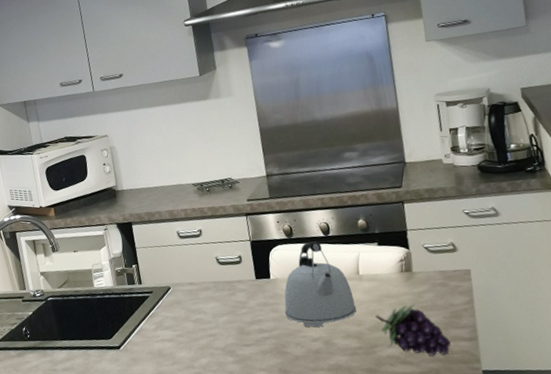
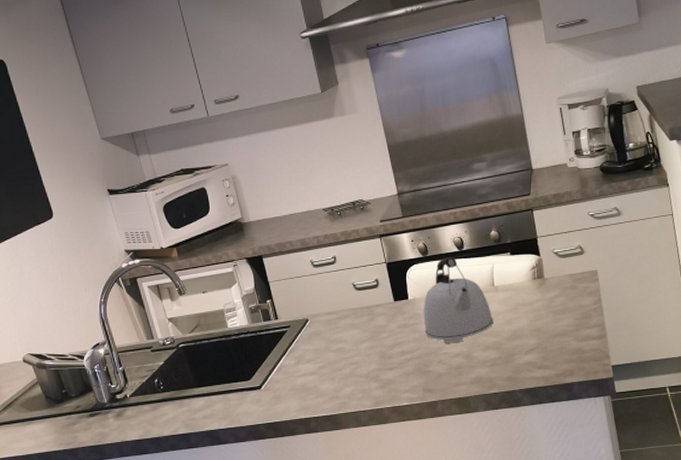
fruit: present [375,304,451,356] -> none [511,309,582,358]

